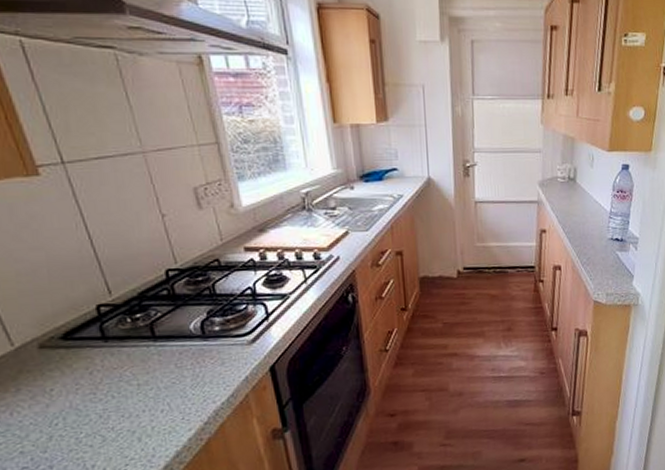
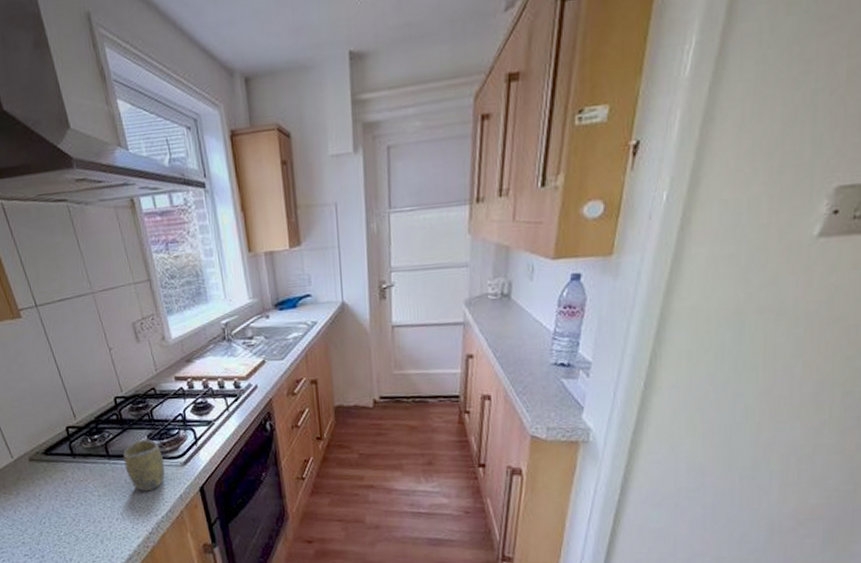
cup: none [174,316,228,376] -> present [123,439,165,492]

